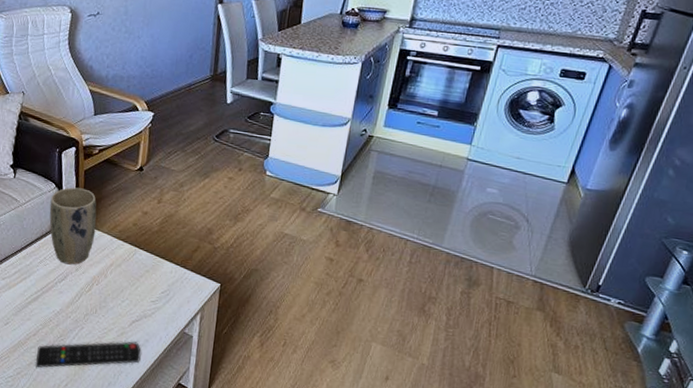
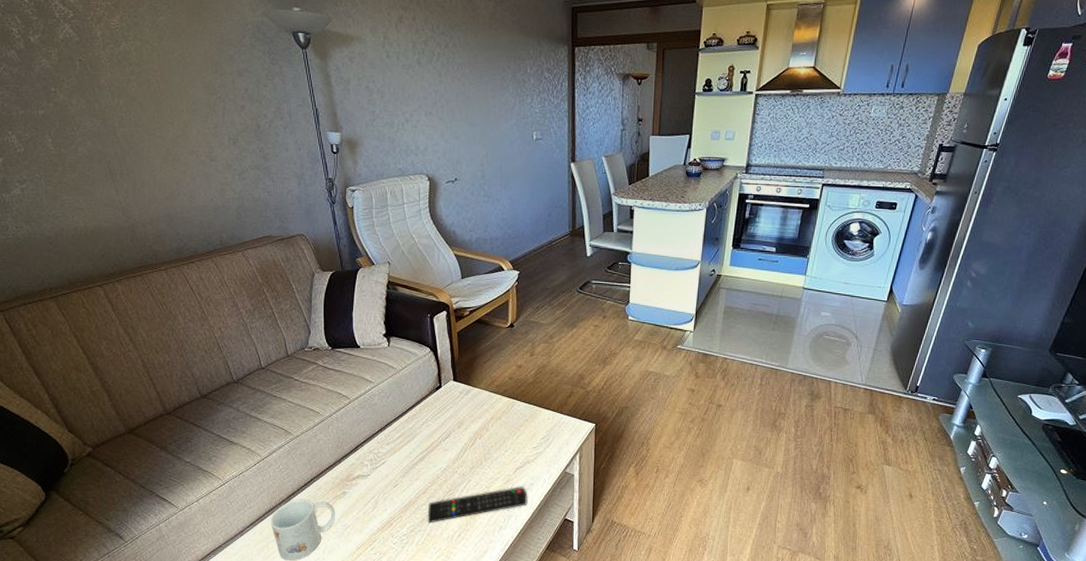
plant pot: present [49,187,97,265] -> none [426,349,474,423]

